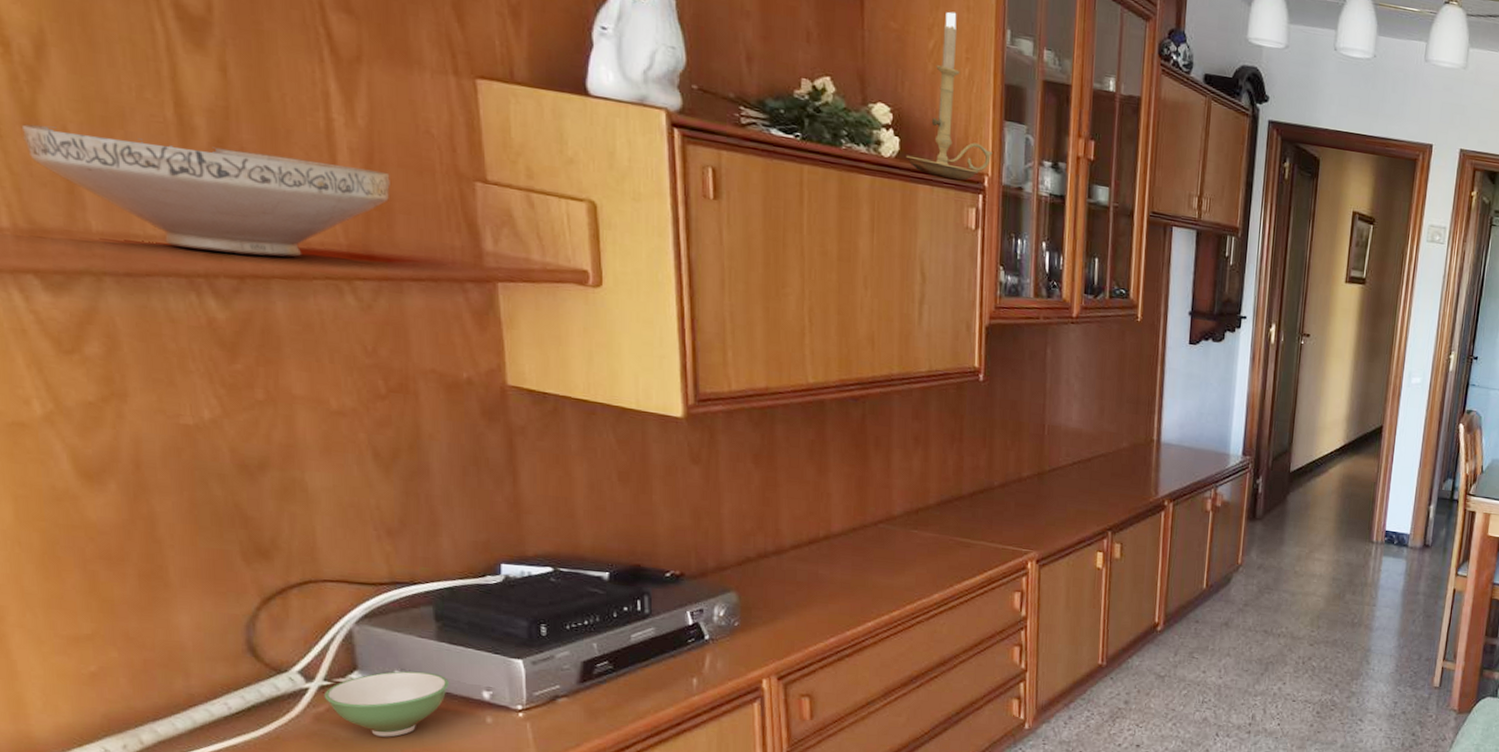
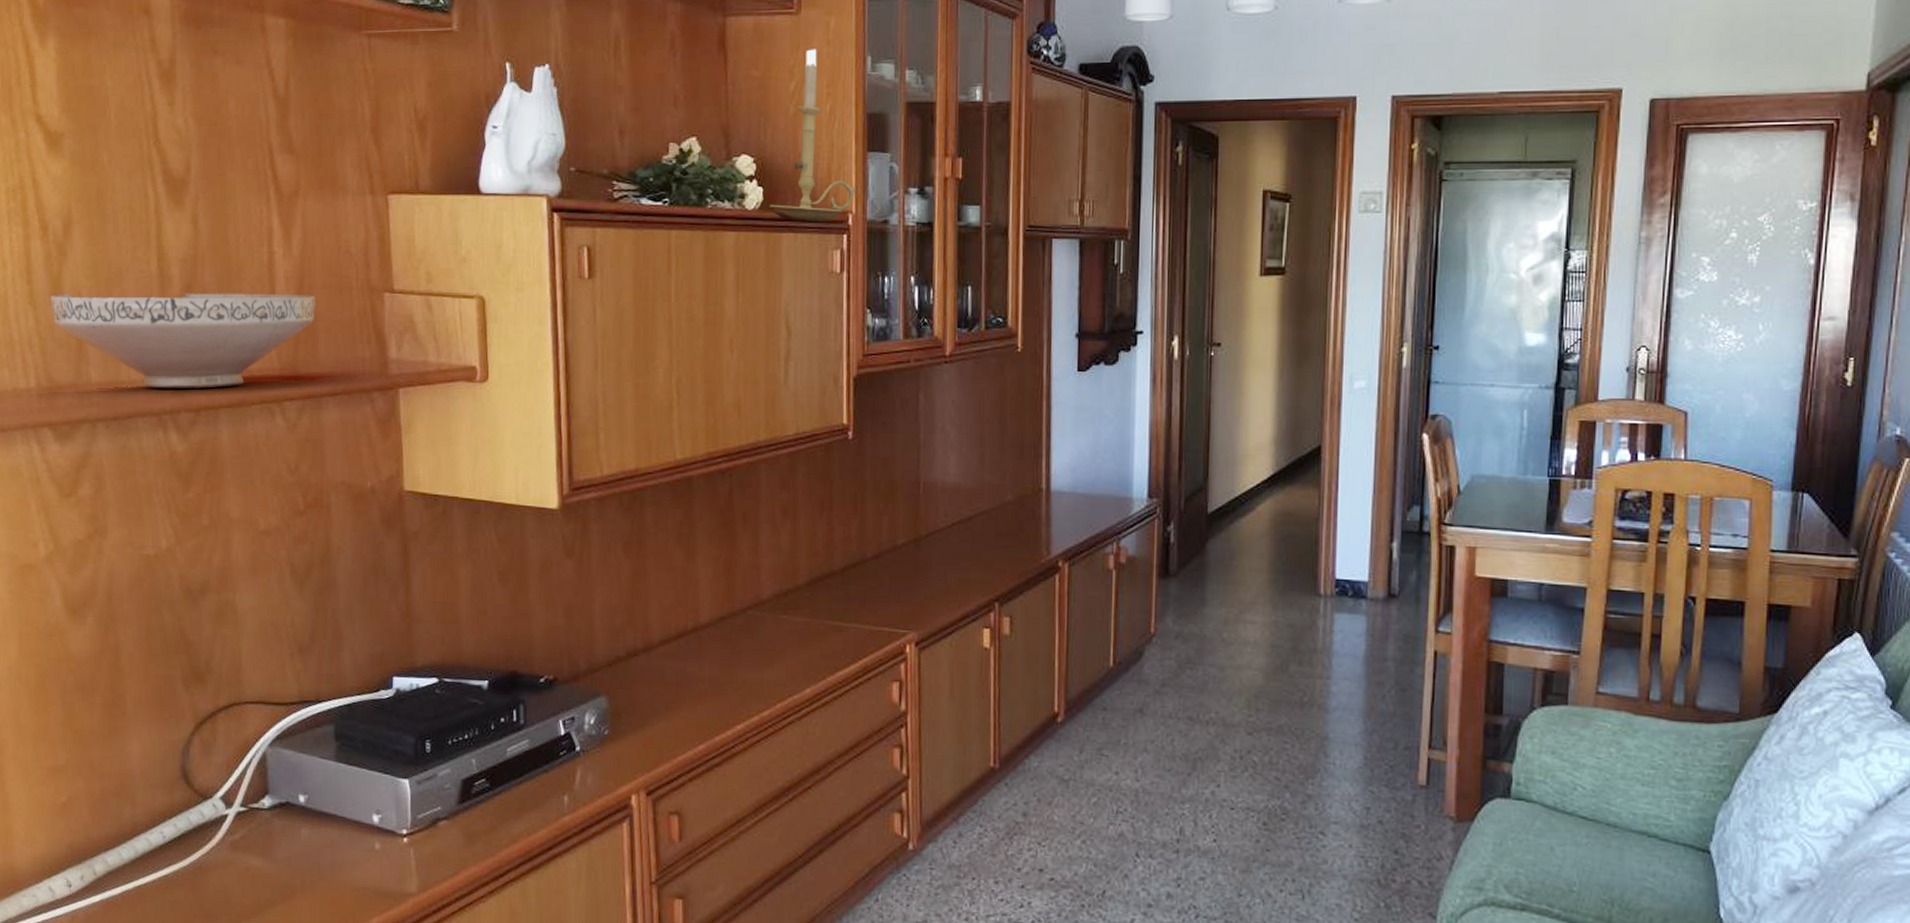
bowl: present [324,671,450,737] -> none [240,794,345,866]

